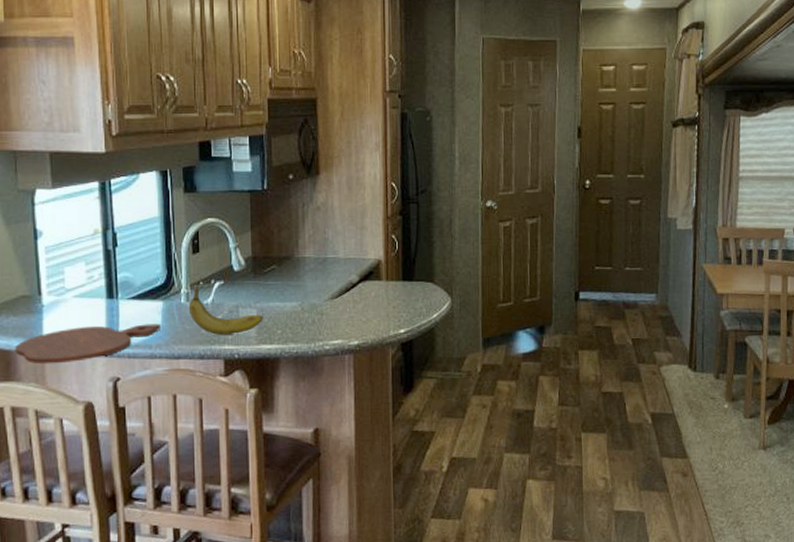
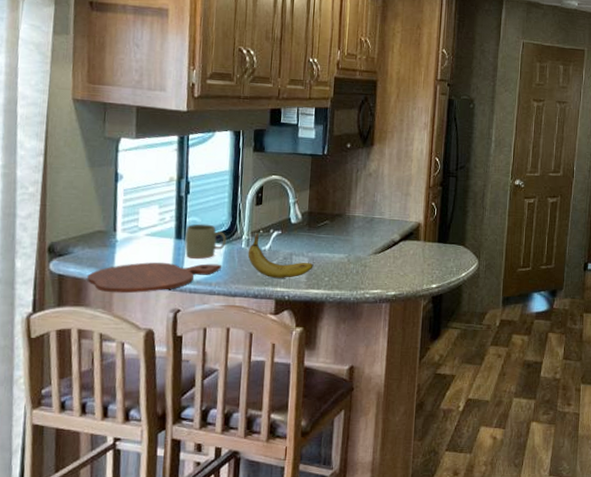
mug: none [117,279,164,319] -> present [184,224,227,259]

